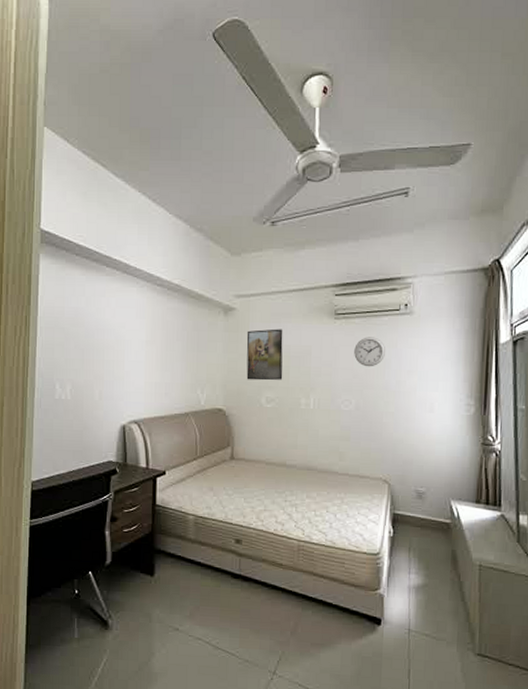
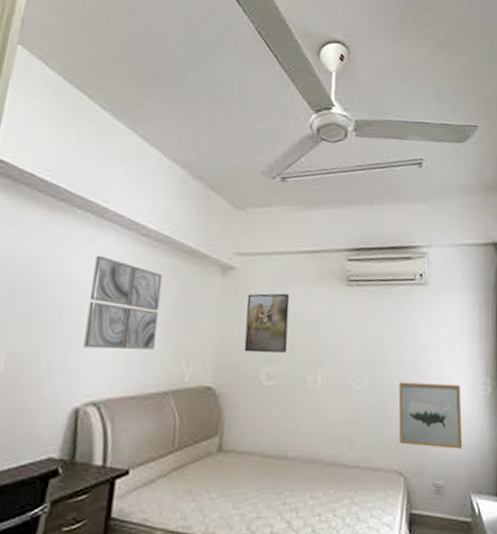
wall art: none [123,304,177,380] -> present [83,255,163,350]
wall clock: present [354,337,385,367] -> none [367,307,400,341]
wall art: none [383,403,444,462] -> present [398,382,463,449]

